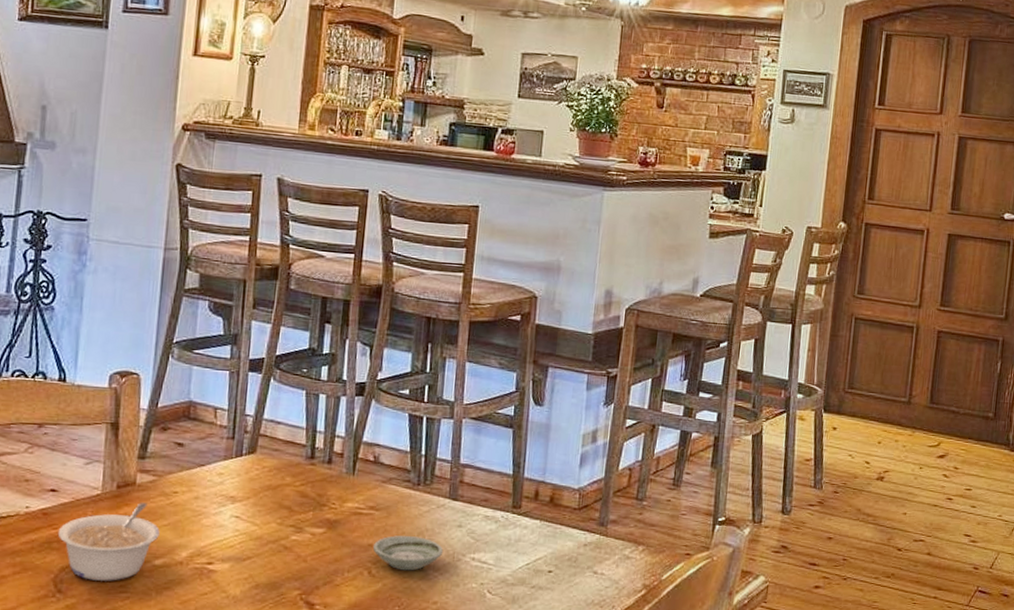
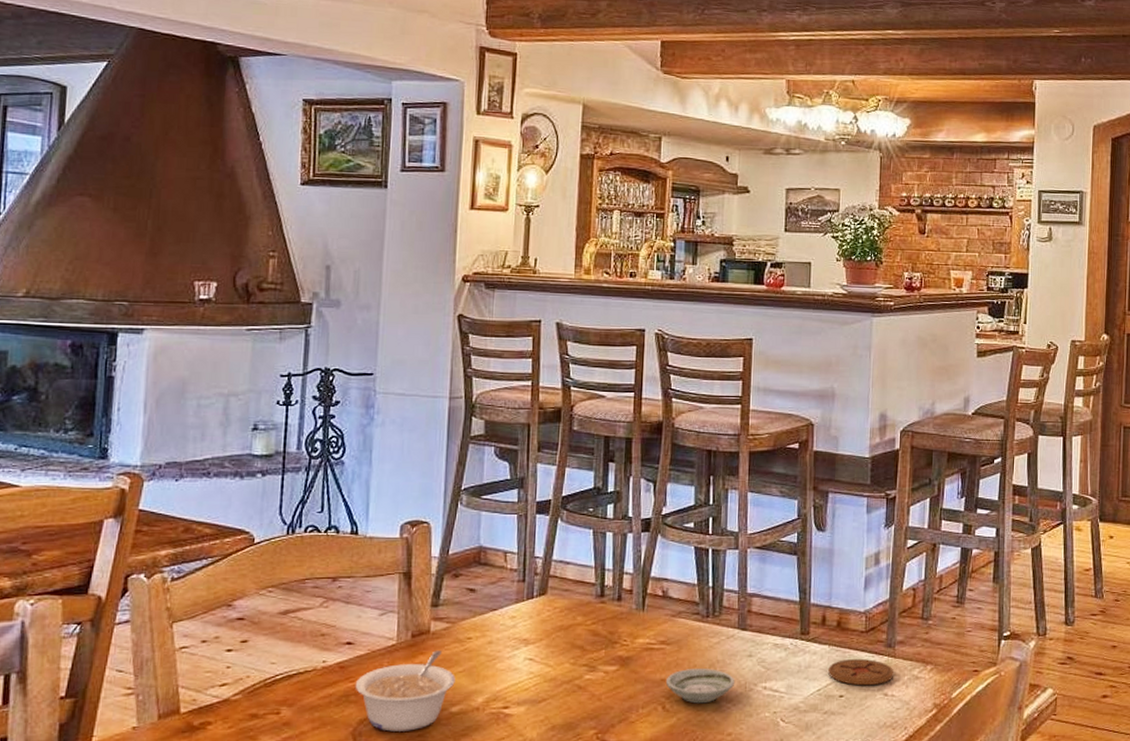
coaster: none [538,534,606,563] -> present [828,658,895,686]

